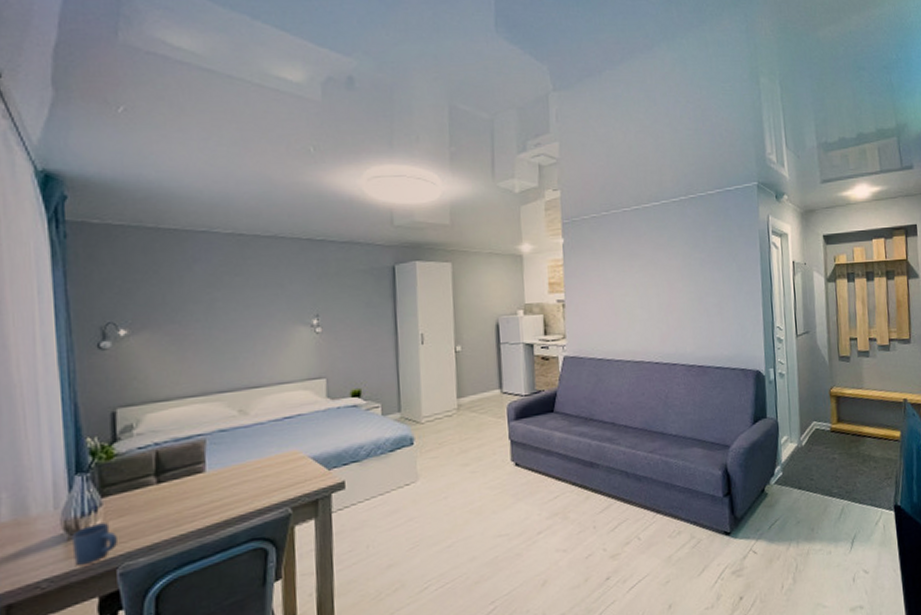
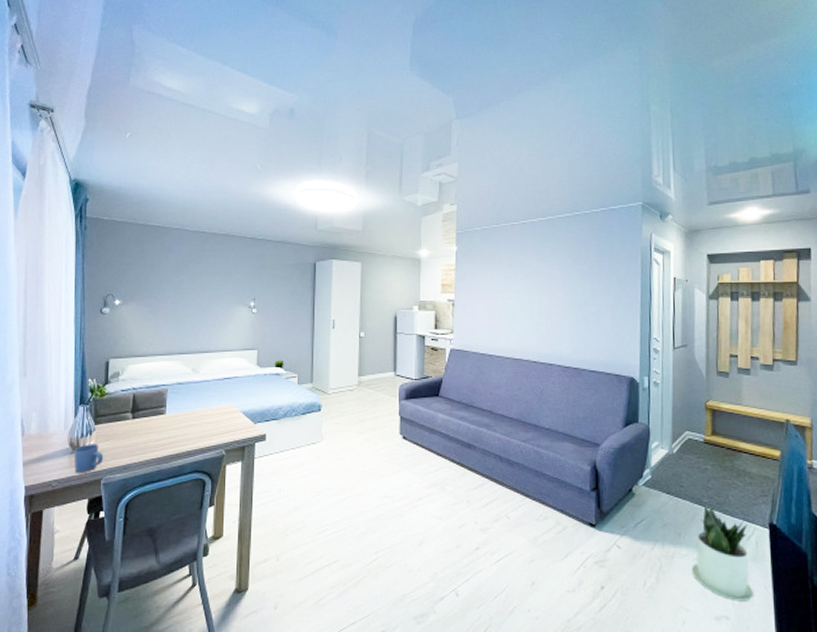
planter: none [825,495,885,589] -> present [691,504,755,601]

